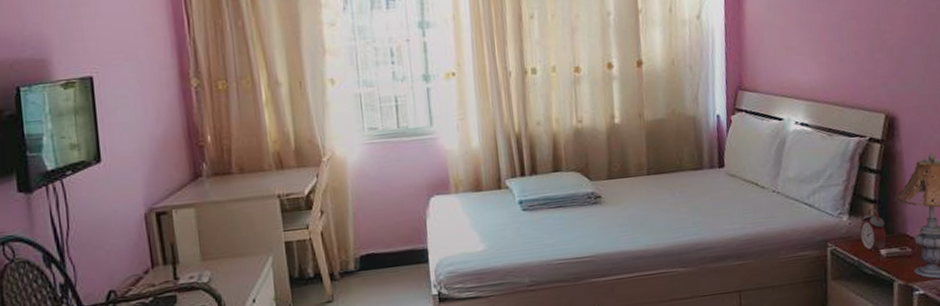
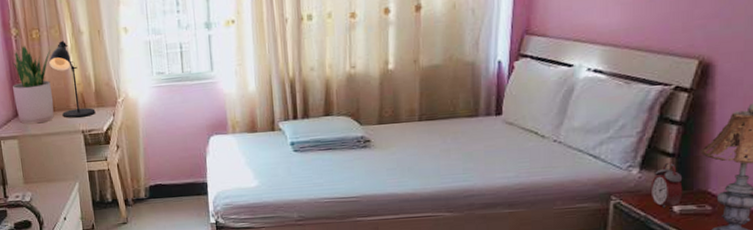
planter: none [190,97,243,190] -> present [12,45,55,125]
desk lamp: none [238,92,295,182] -> present [49,40,96,119]

